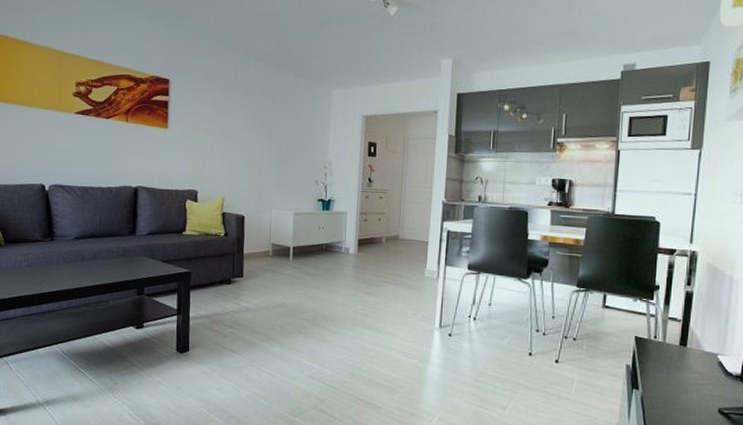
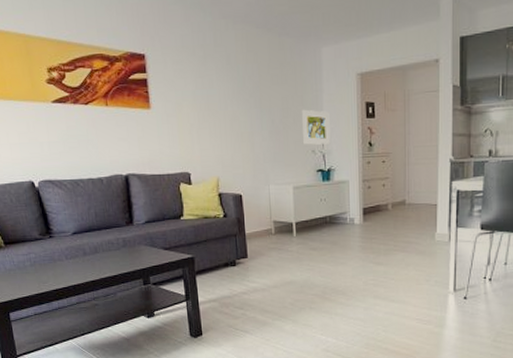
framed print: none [308,143,334,177] -> present [302,109,330,145]

